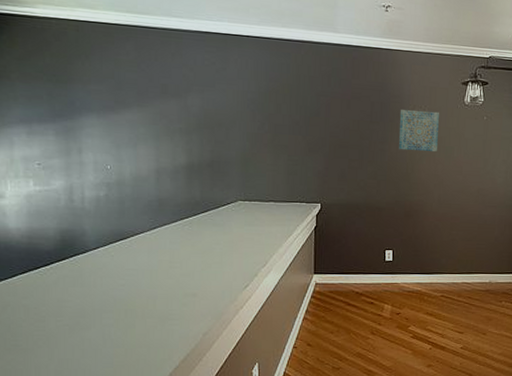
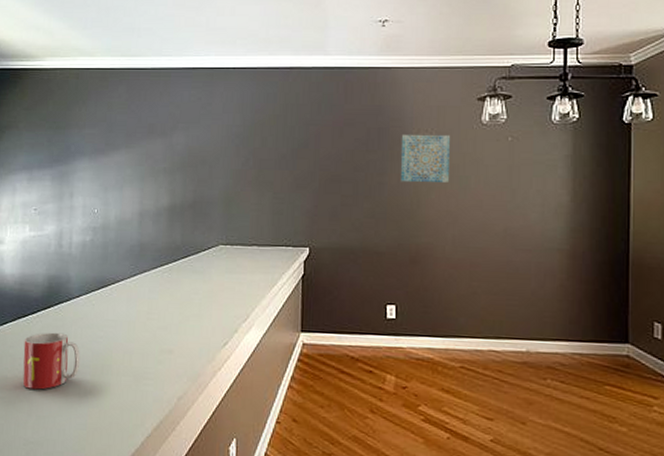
mug: none [38,282,102,336] -> present [22,332,81,390]

